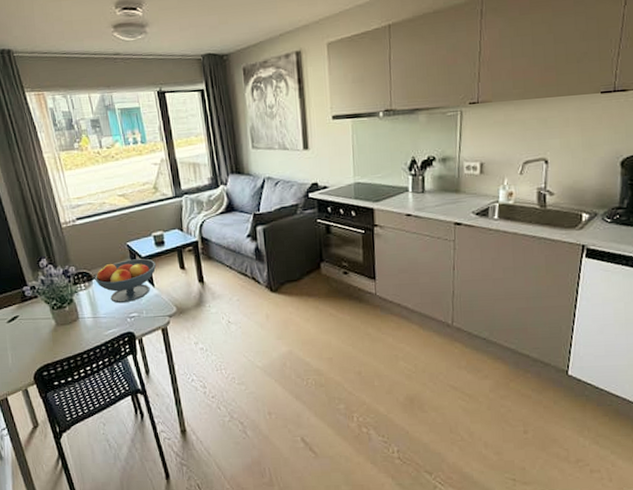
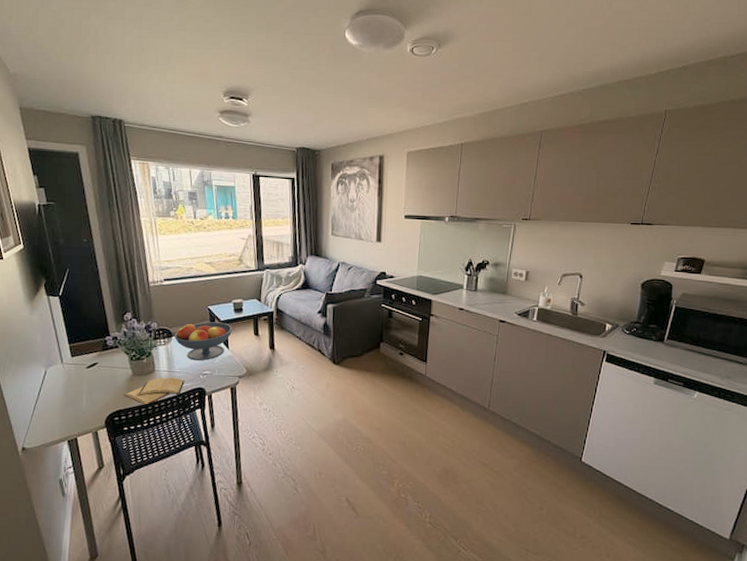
diary: none [49,324,112,356] -> present [124,377,185,405]

